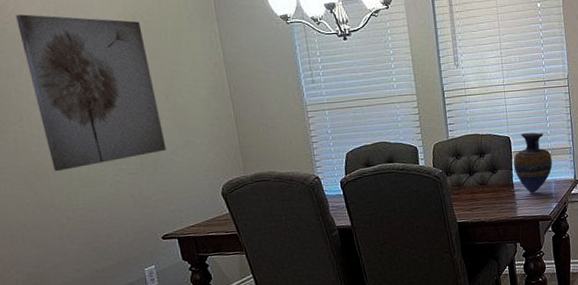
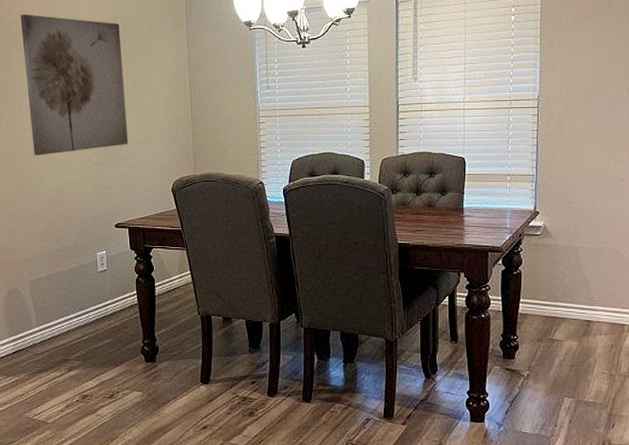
vase: present [513,132,553,194] -> none [466,155,510,221]

